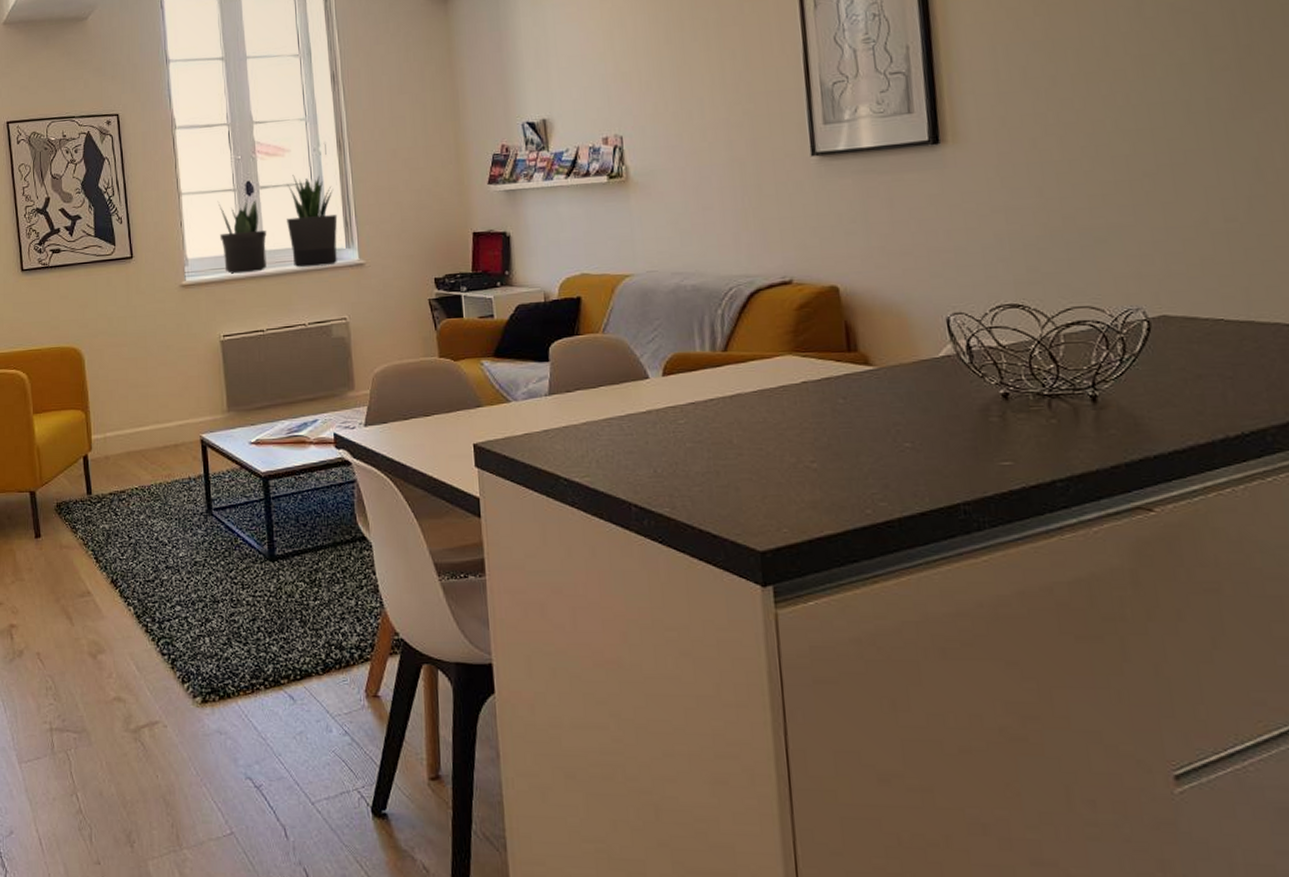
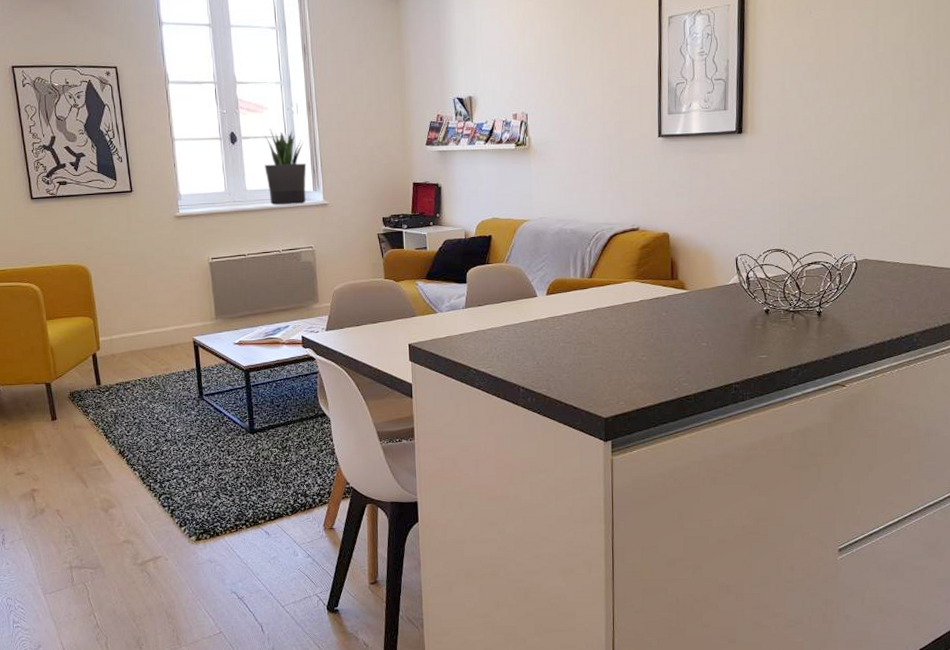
planter: present [217,198,267,274] -> none [206,146,248,208]

